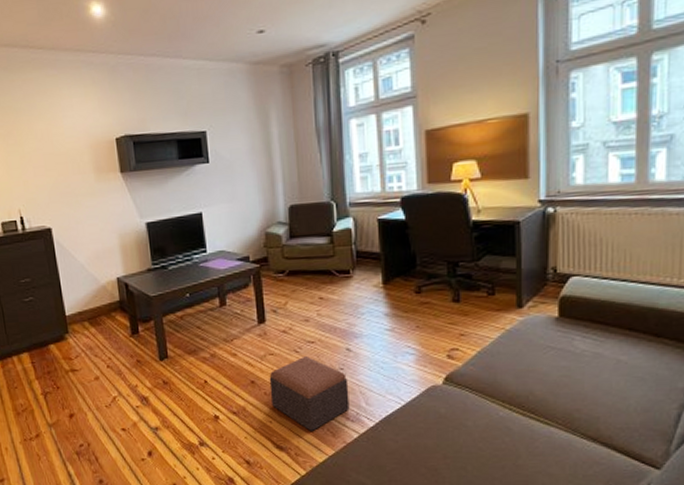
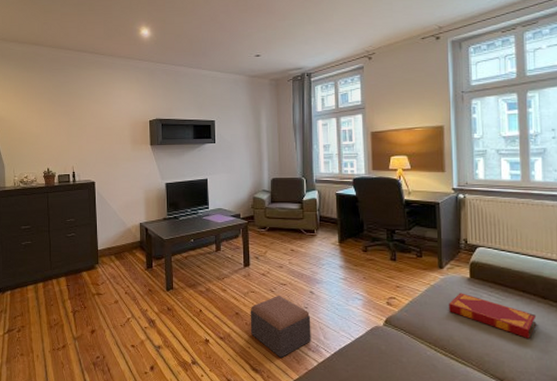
hardback book: none [528,336,646,387] -> present [448,293,537,338]

